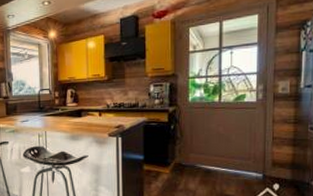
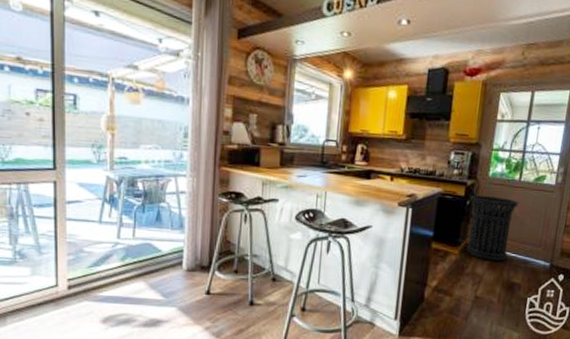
trash can: none [173,119,222,176] -> present [467,195,520,261]

